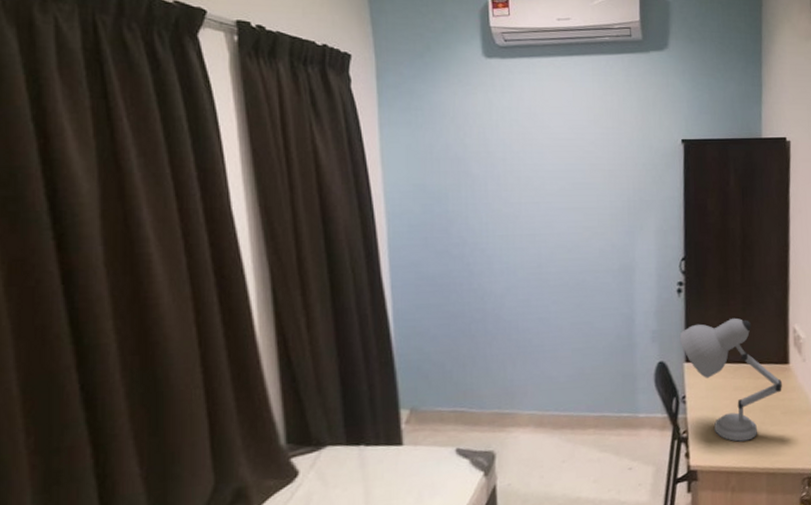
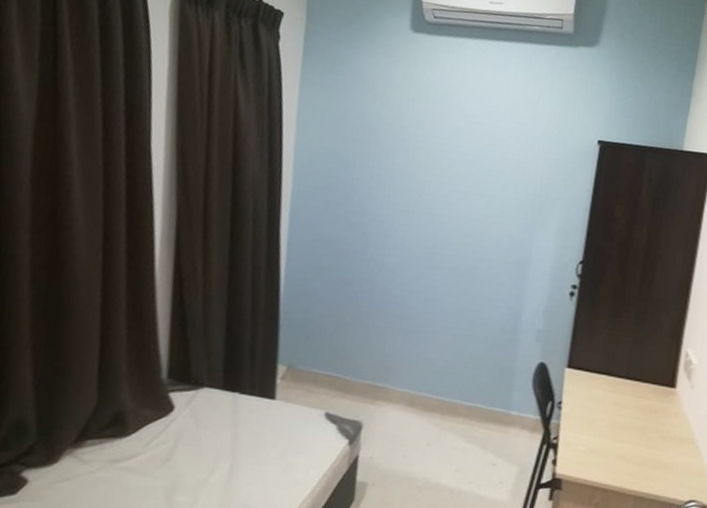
desk lamp: present [679,317,782,442] -> none [564,330,665,459]

